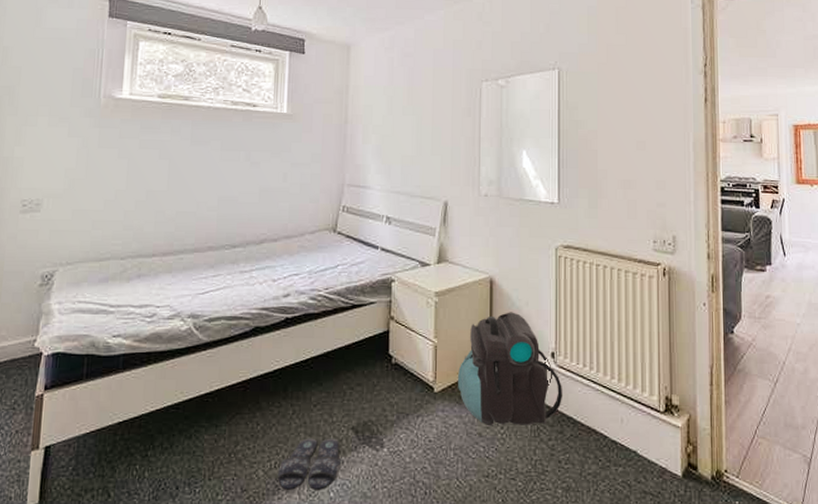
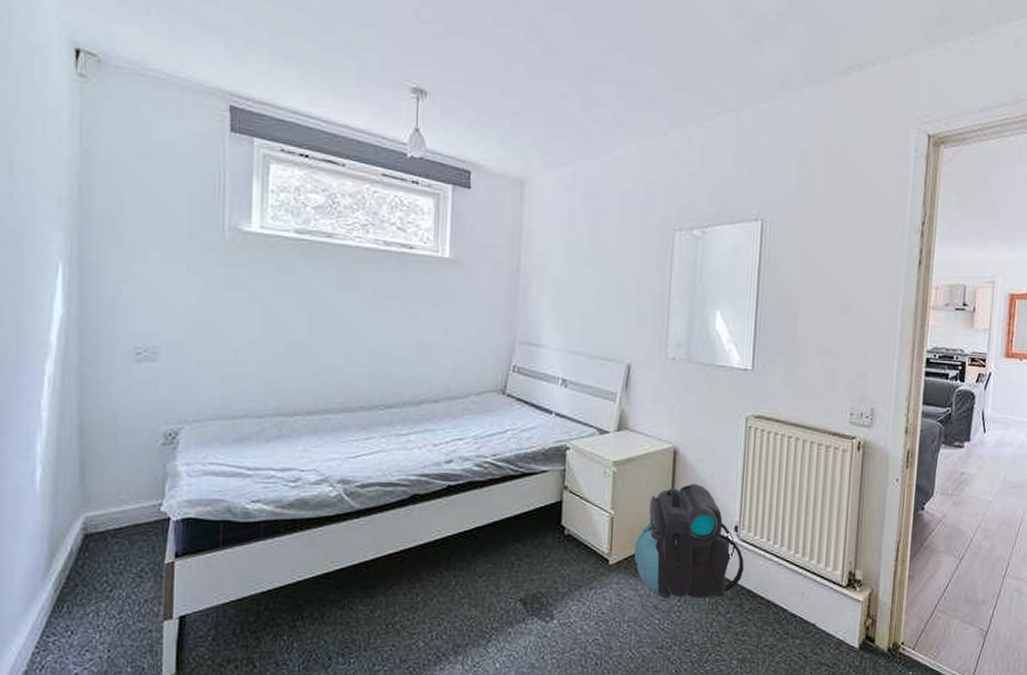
slippers: present [278,438,342,490] -> none [440,609,509,661]

